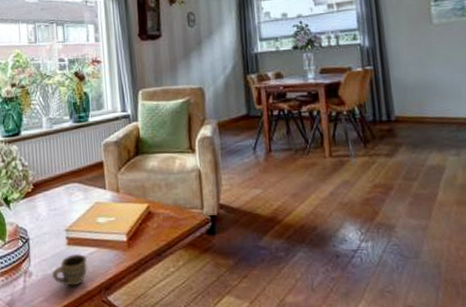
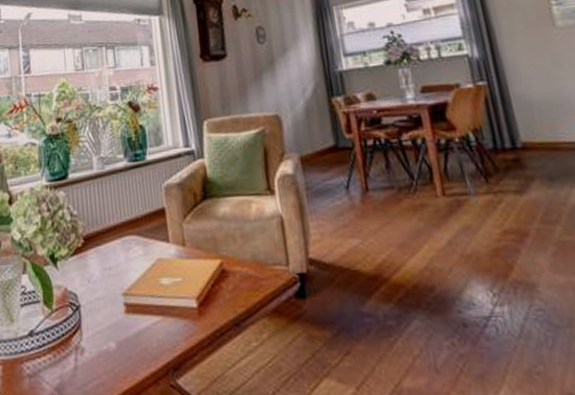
cup: present [52,253,87,286] -> none [108,323,151,366]

